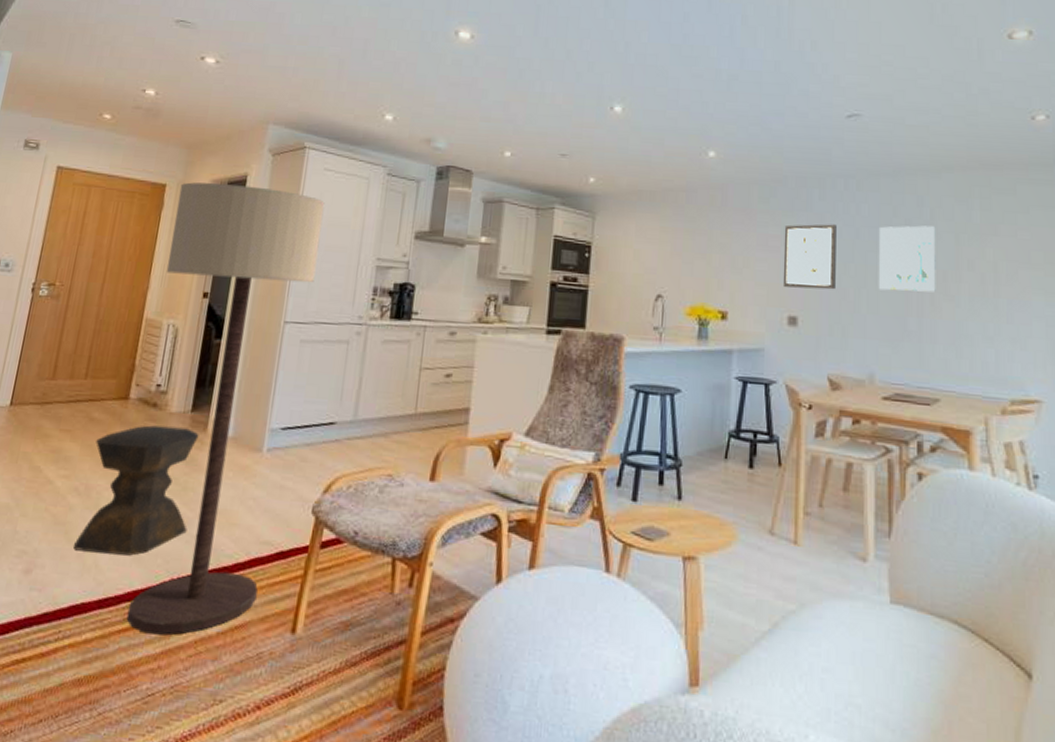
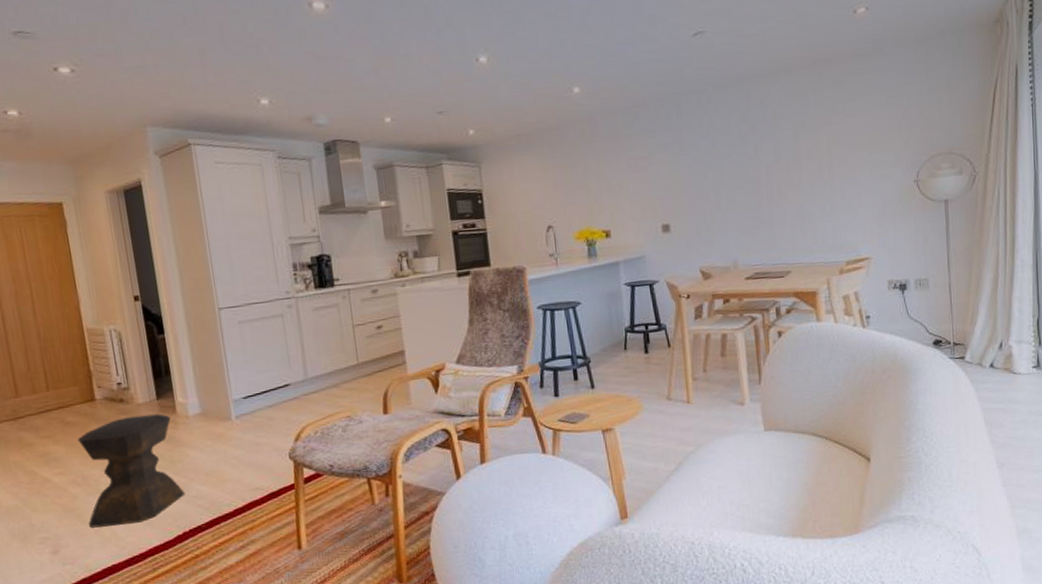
floor lamp: present [126,182,325,635] -> none [77,190,262,575]
wall art: present [782,224,837,290] -> none [649,138,699,200]
wall art: present [878,225,936,292] -> none [730,126,782,189]

